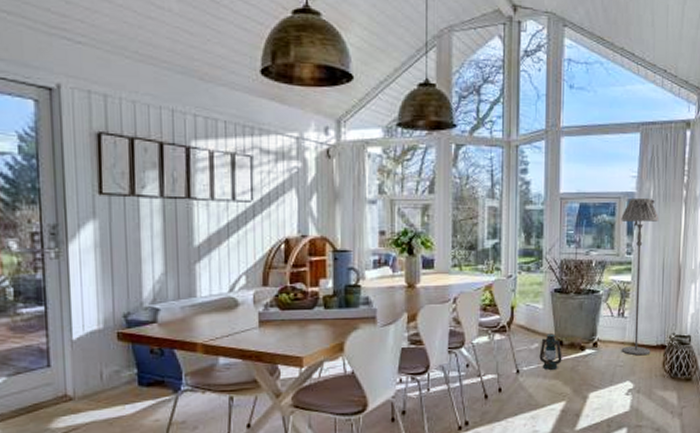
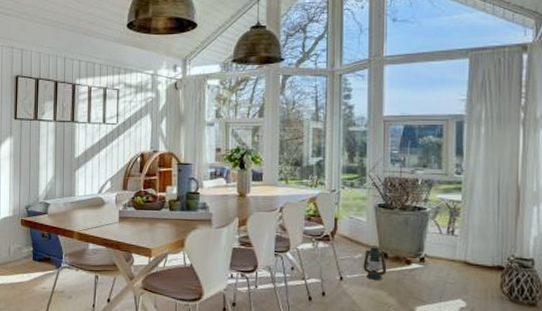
floor lamp: present [621,197,660,356] -> none [449,120,493,275]

